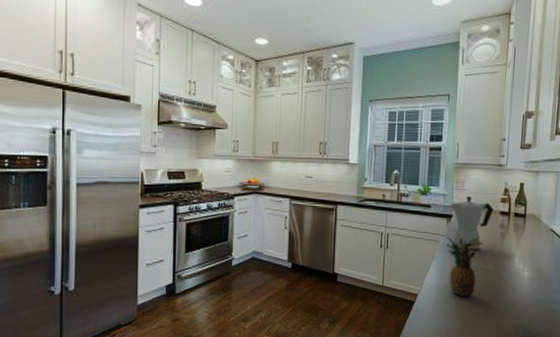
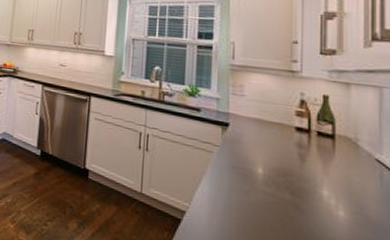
fruit: present [446,233,485,297] -> none [222,146,276,229]
moka pot: present [449,196,493,251] -> none [224,104,286,171]

